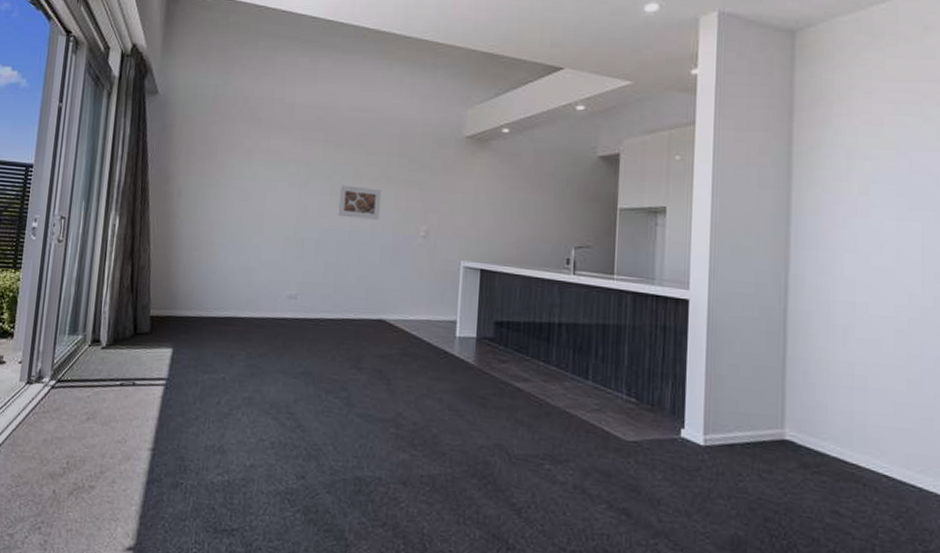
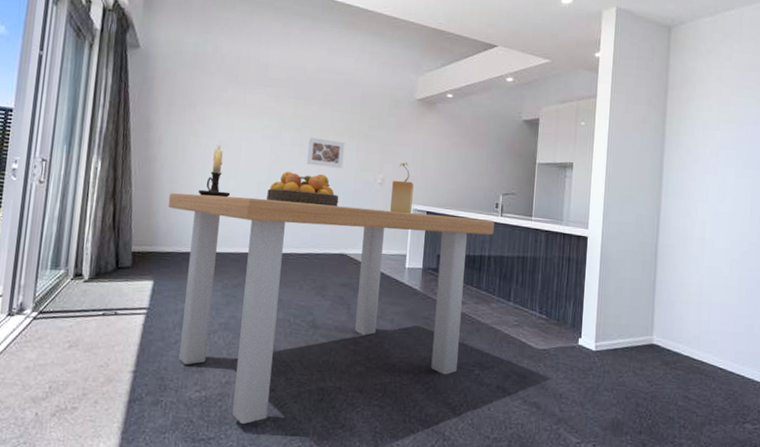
dining table: none [187,250,565,515] -> present [168,193,494,424]
candle holder: none [219,193,254,256] -> present [198,142,231,198]
fruit bowl: none [294,225,376,265] -> present [267,172,339,207]
potted plant: none [436,211,464,272] -> present [390,162,414,213]

